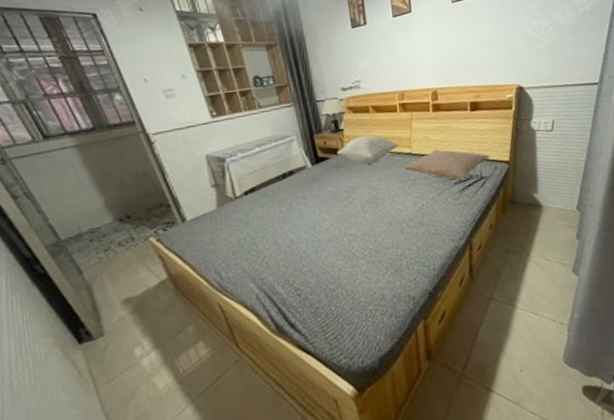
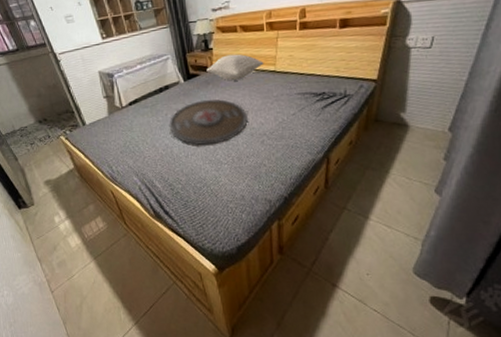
serving tray: none [294,184,385,239] -> present [169,99,248,145]
pillow: present [405,150,490,179] -> none [268,67,356,97]

